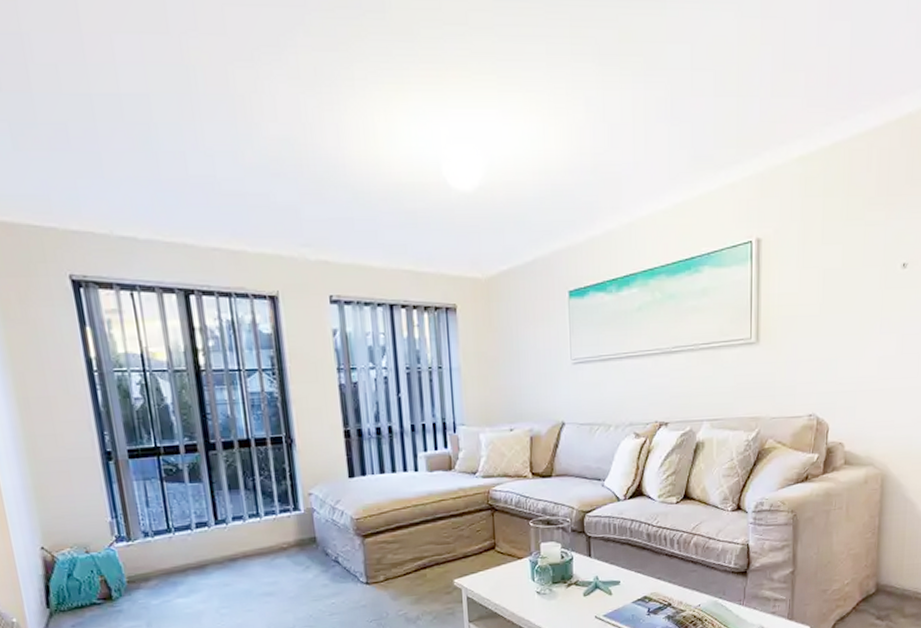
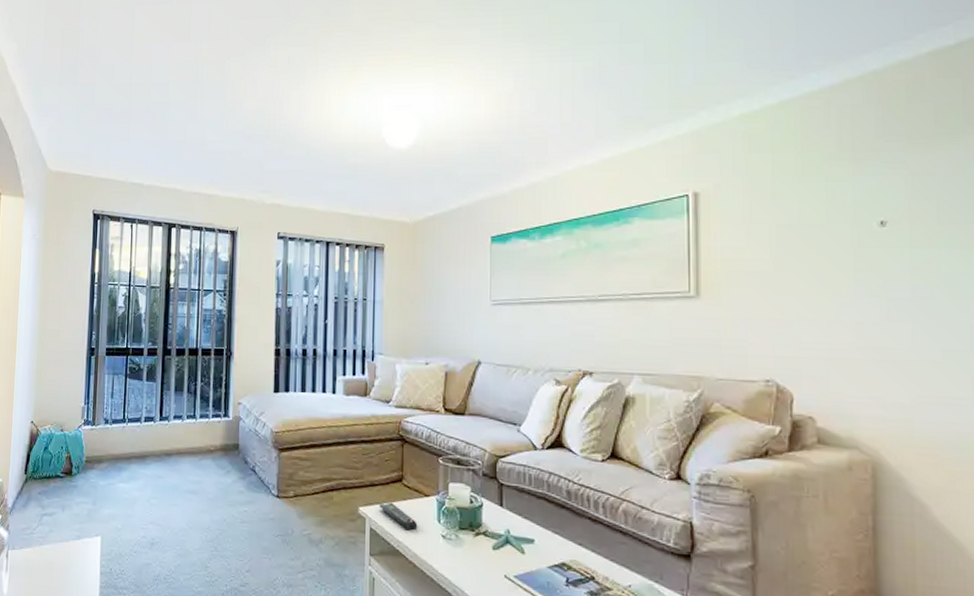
remote control: none [473,570,513,593] -> present [379,502,418,531]

